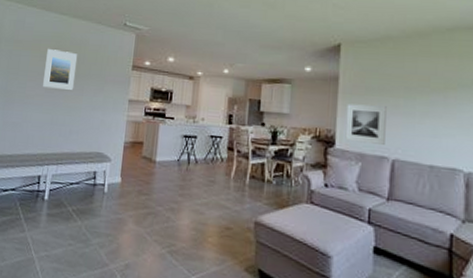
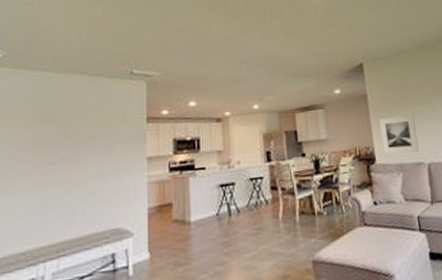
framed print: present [43,49,77,90] -> none [27,114,72,164]

